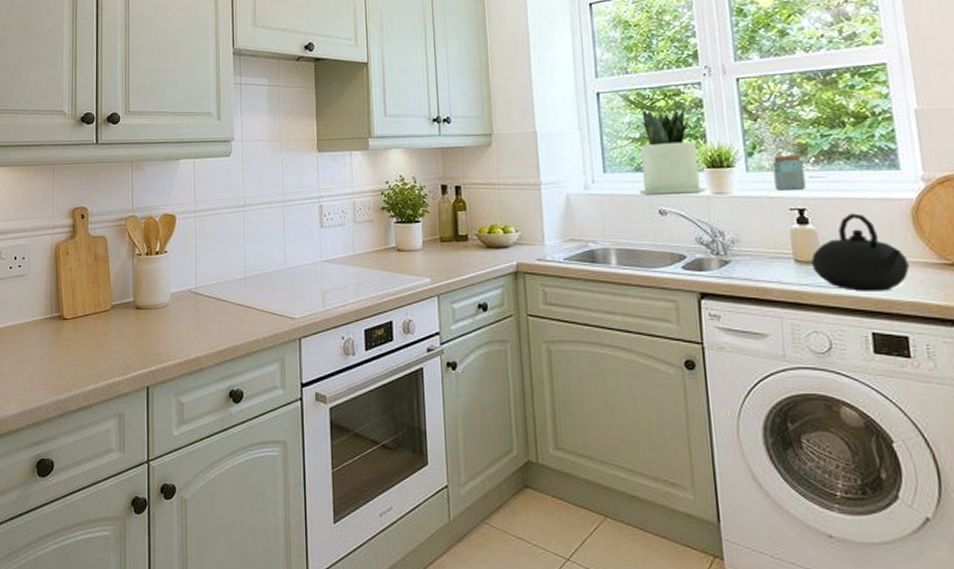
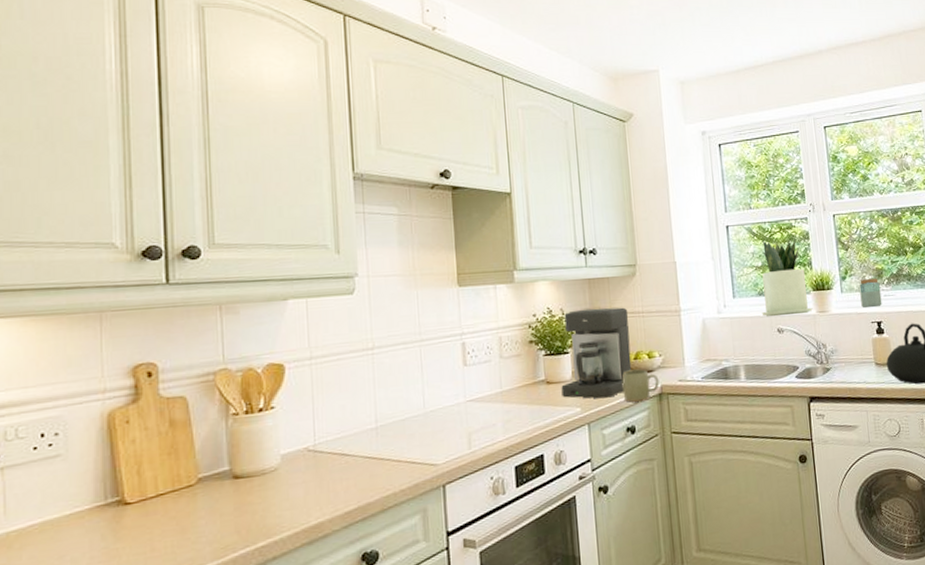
coffee maker: none [411,177,485,271] -> present [561,307,632,399]
mug: none [474,244,515,278] -> present [622,369,659,402]

